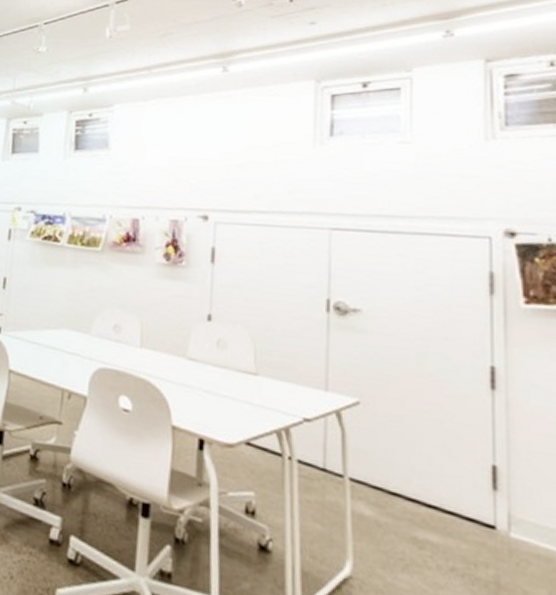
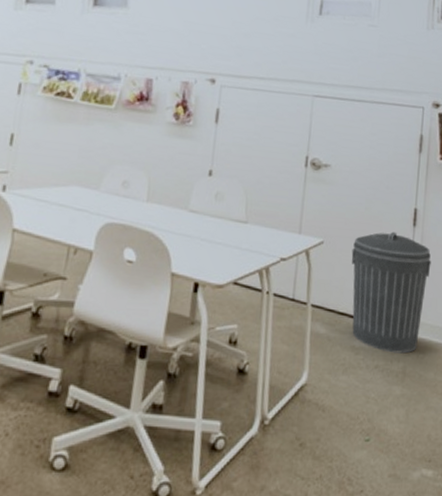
trash can: none [401,394,526,558] -> present [351,231,431,354]

